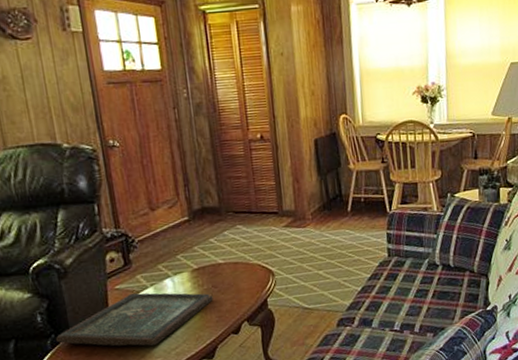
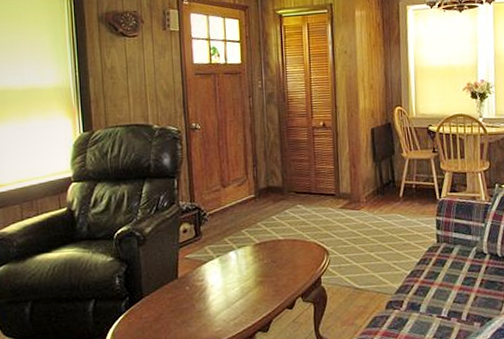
board game: present [55,293,213,346] -> none [129,263,272,315]

